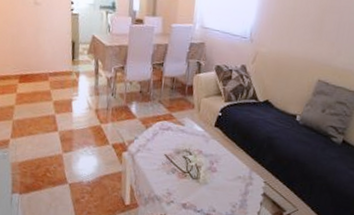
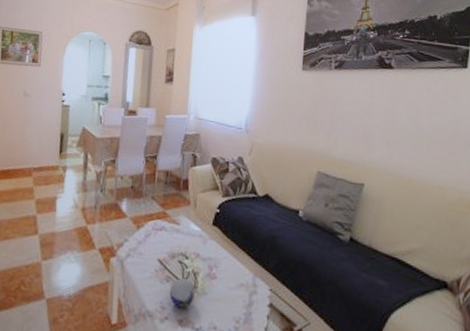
decorative orb: none [174,170,198,194] -> present [169,277,195,308]

